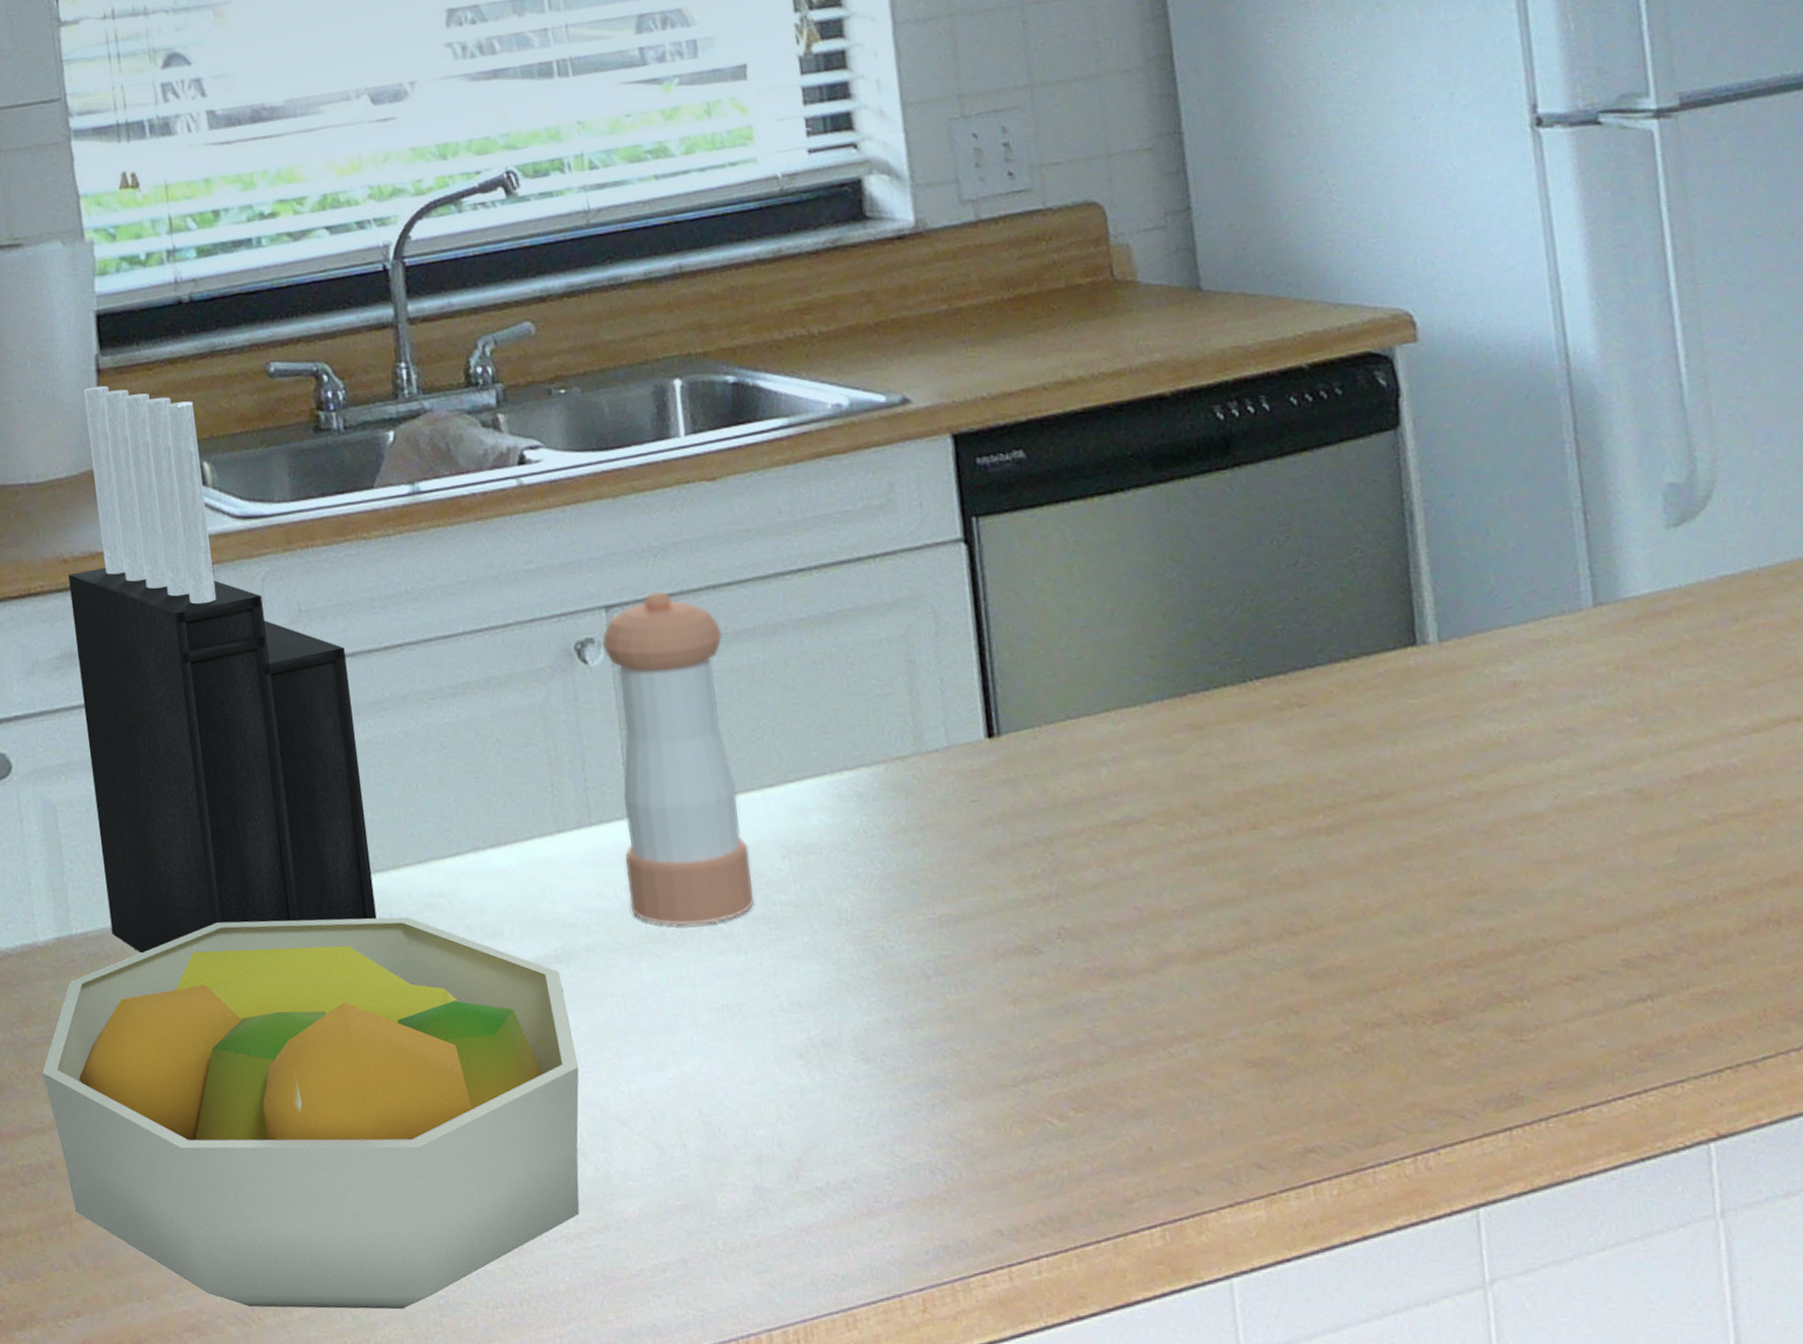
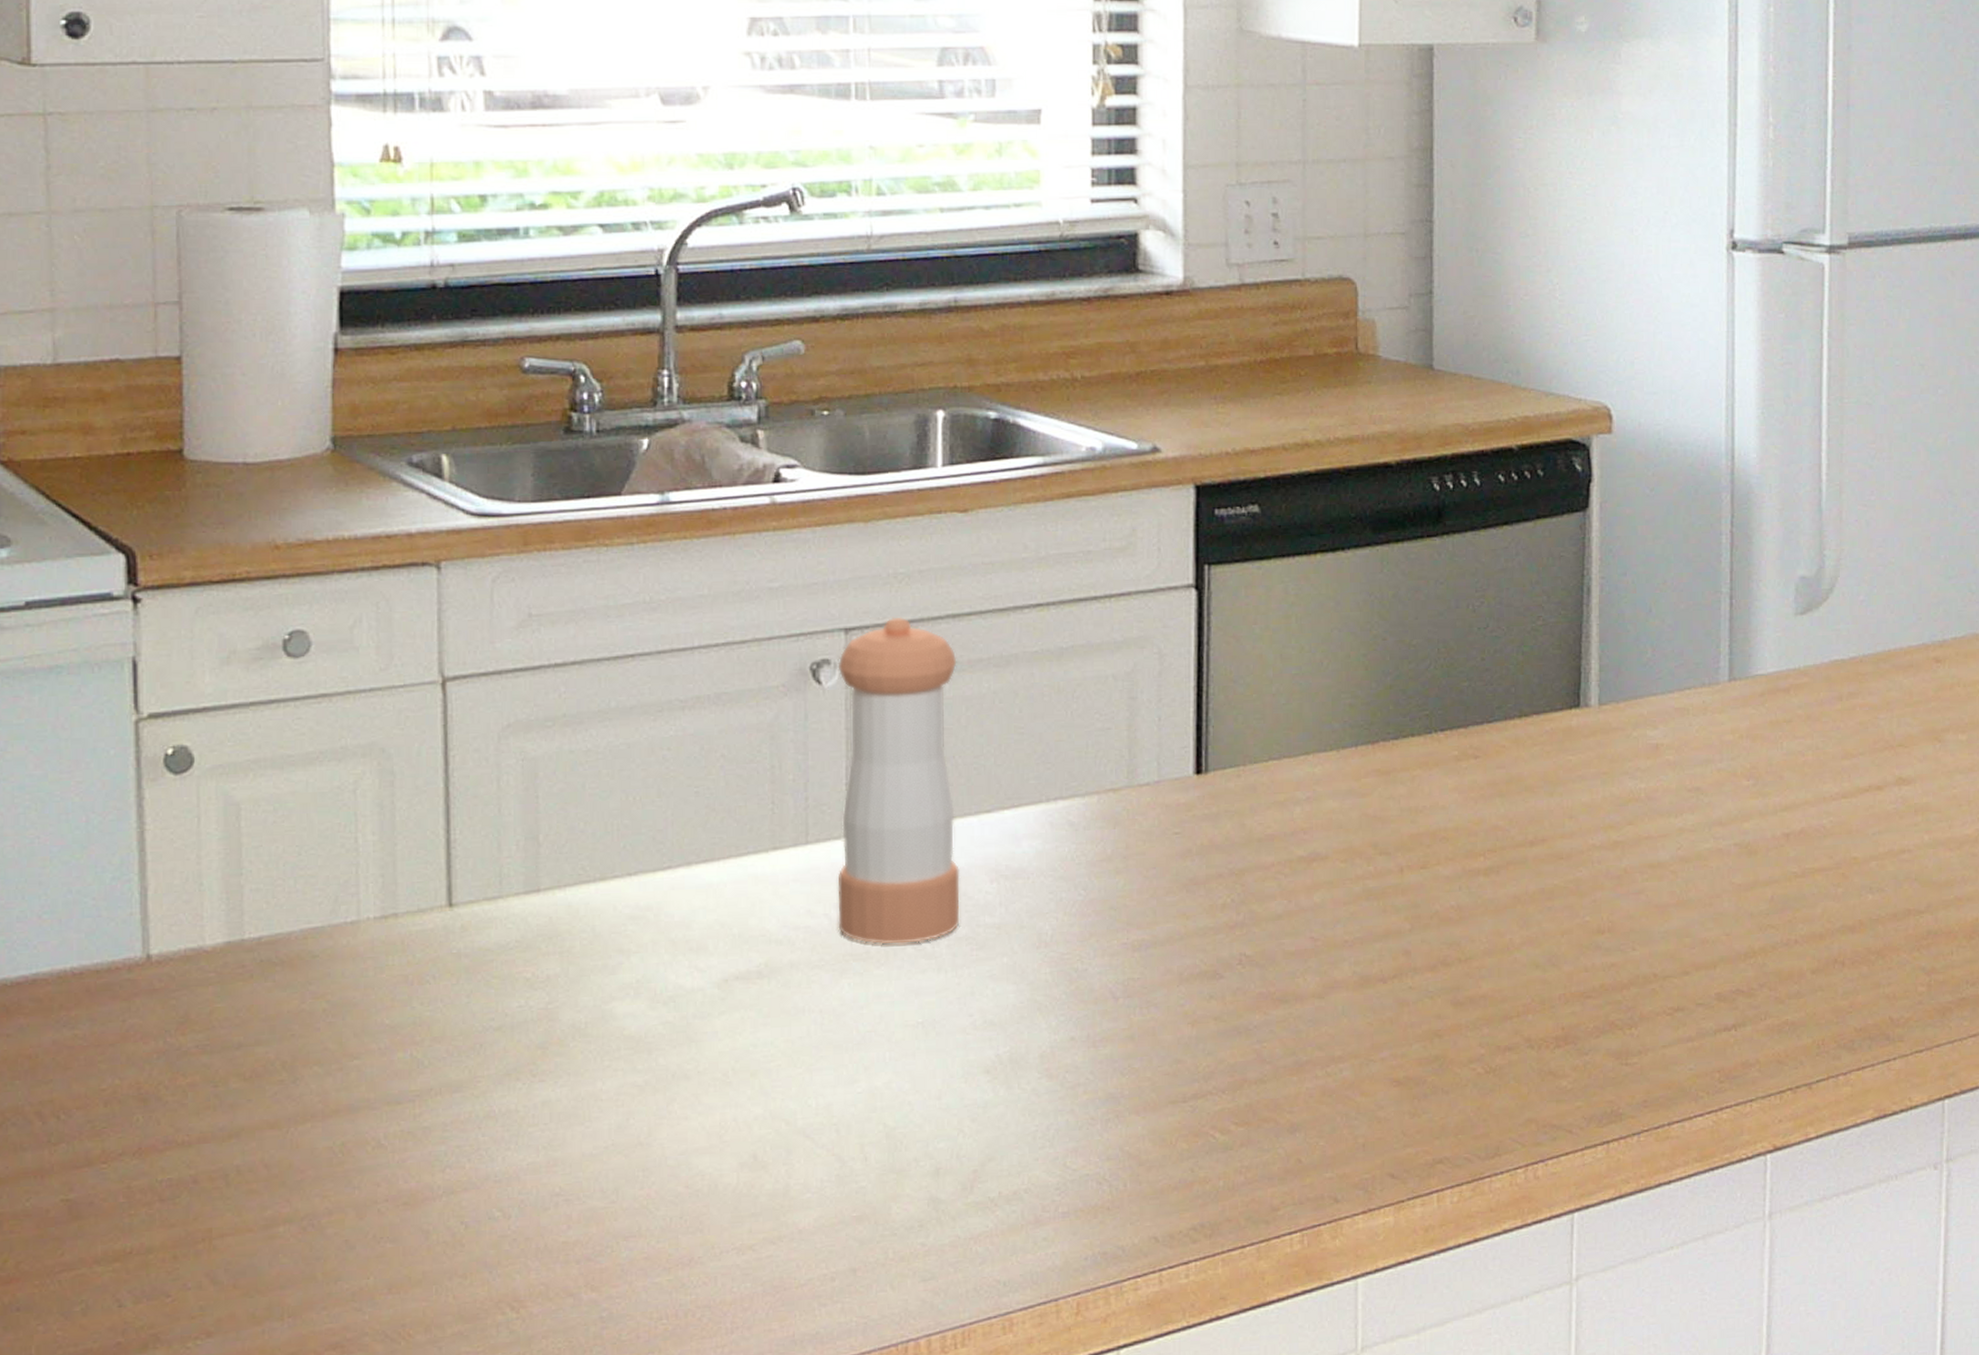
fruit bowl: present [42,917,580,1310] -> none [195,929,770,1324]
knife block: present [68,385,377,954] -> none [279,366,578,961]

